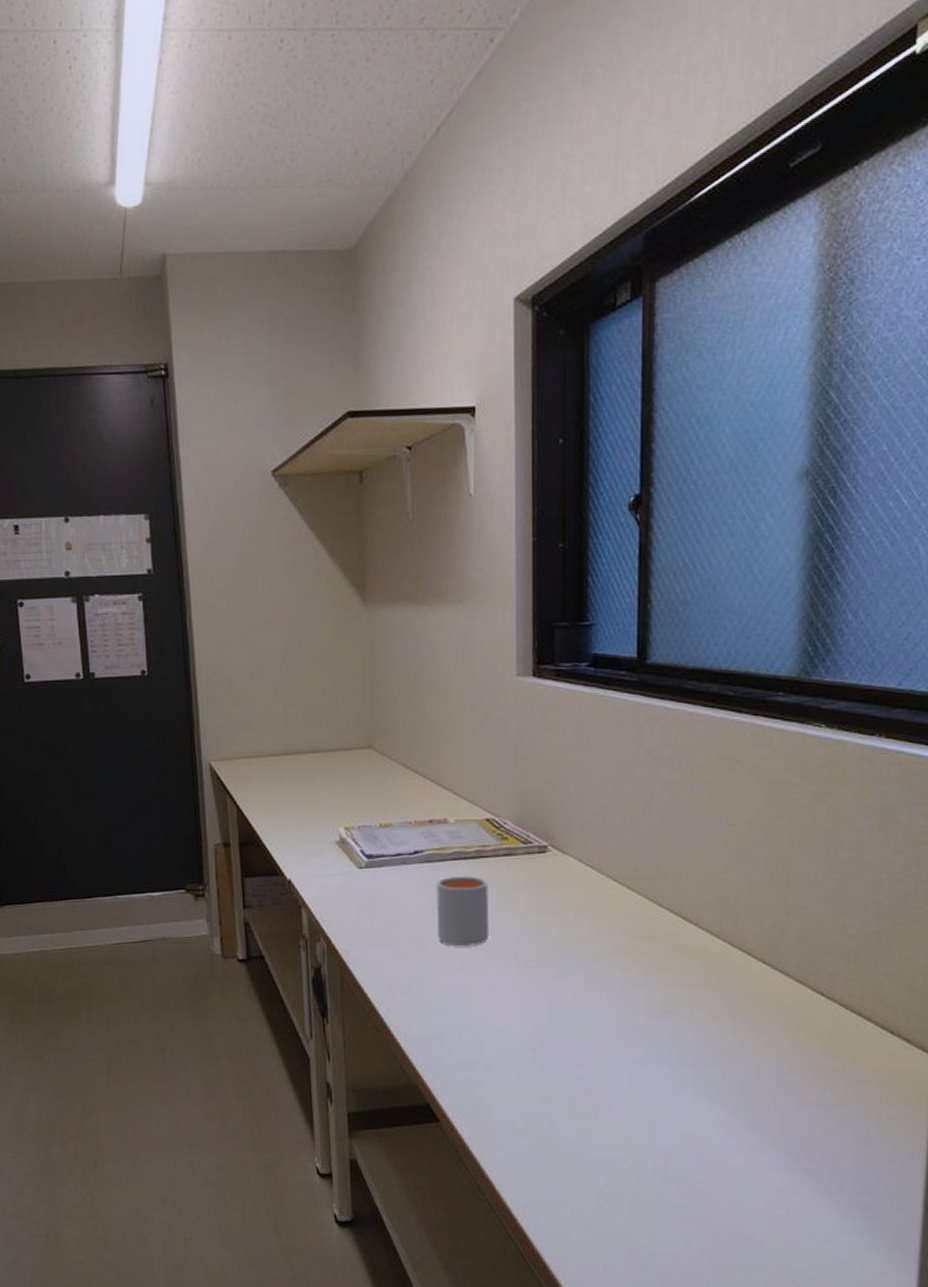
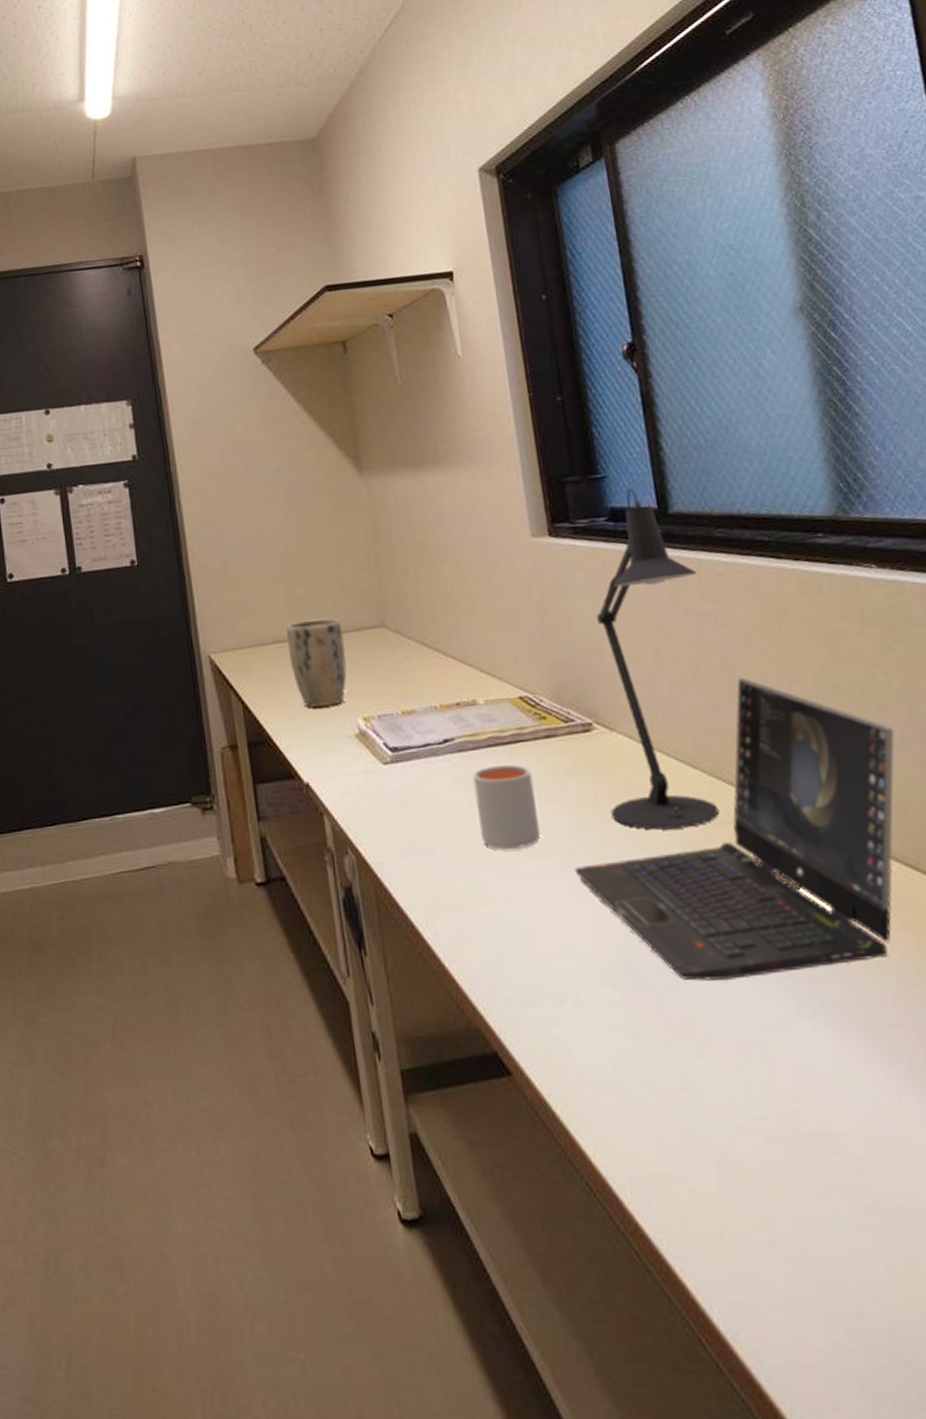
plant pot: none [281,737,335,815] -> present [286,618,347,707]
laptop computer: none [515,815,810,1062] -> present [575,677,894,982]
desk lamp: none [553,637,663,939] -> present [596,488,718,830]

